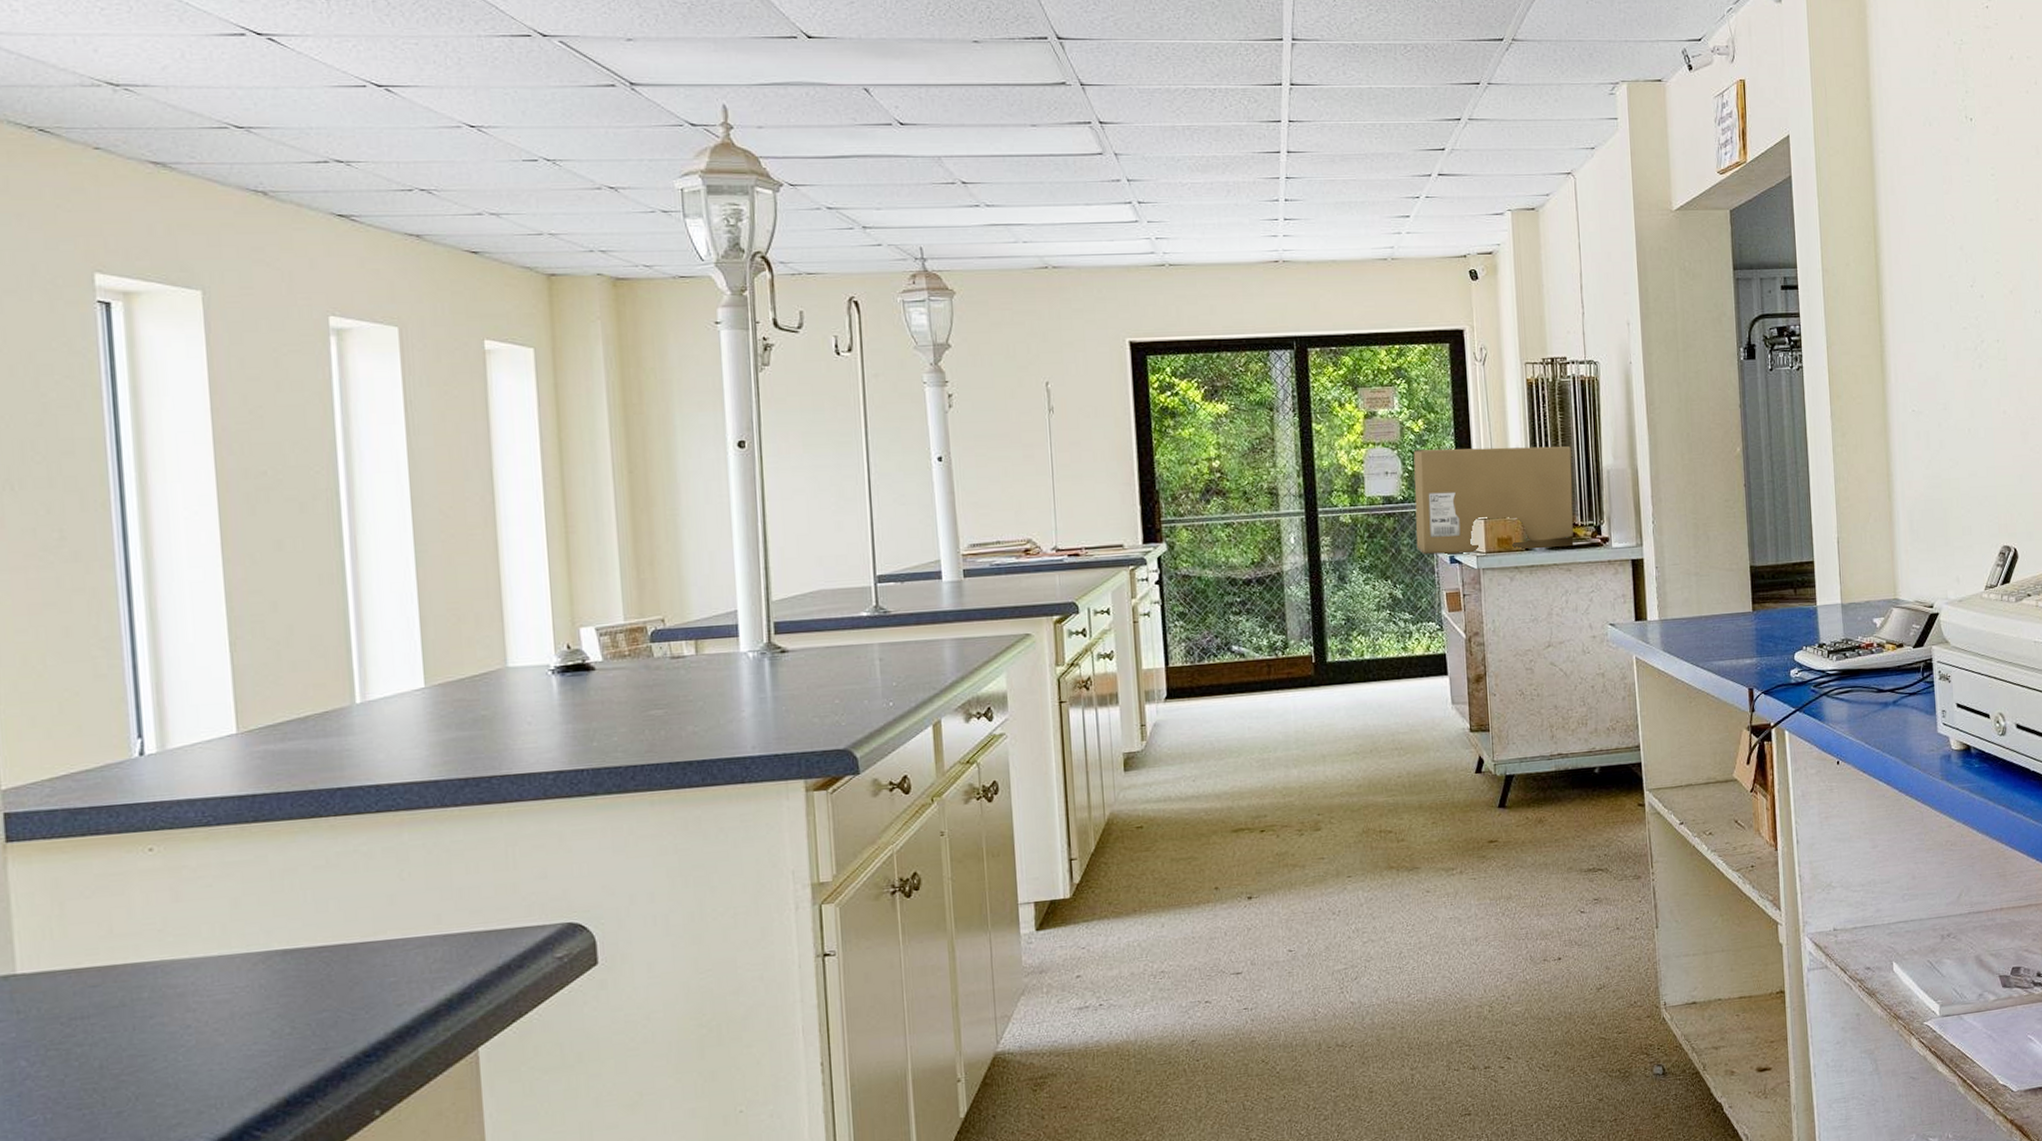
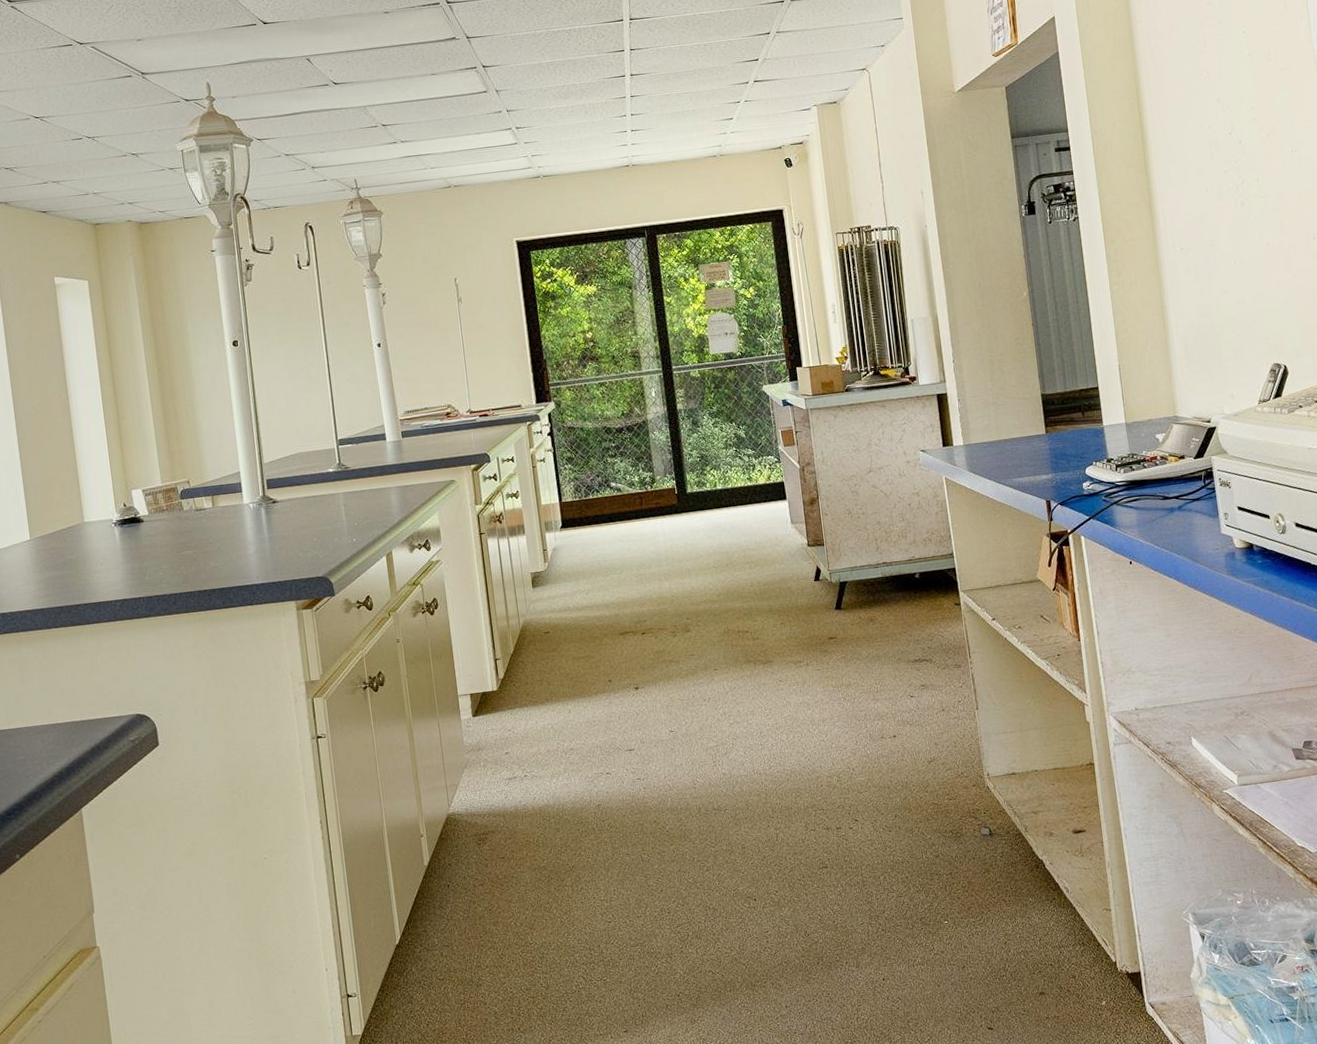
box: present [1413,445,1574,555] -> none [747,301,887,400]

